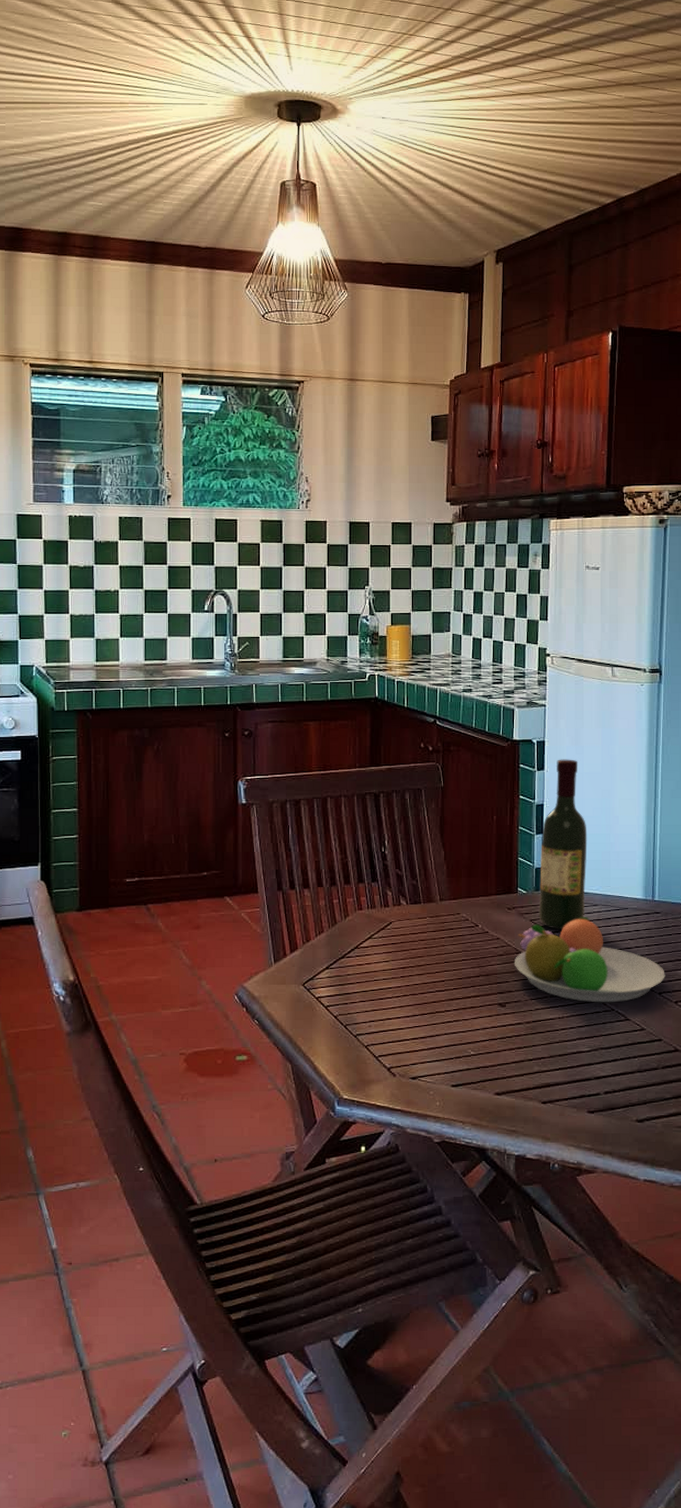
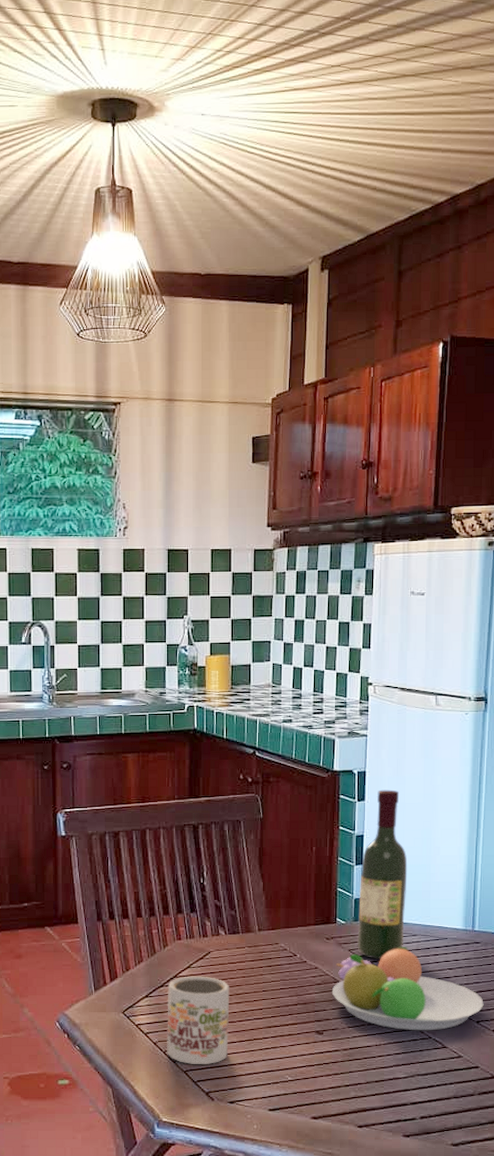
mug: none [348,947,411,1039] -> present [167,976,230,1064]

